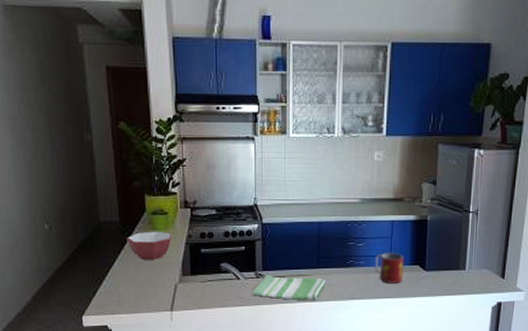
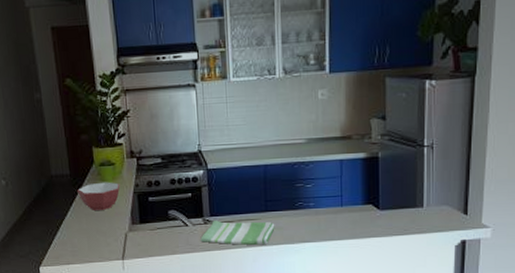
mug: present [374,253,404,283] -> none [324,193,356,225]

